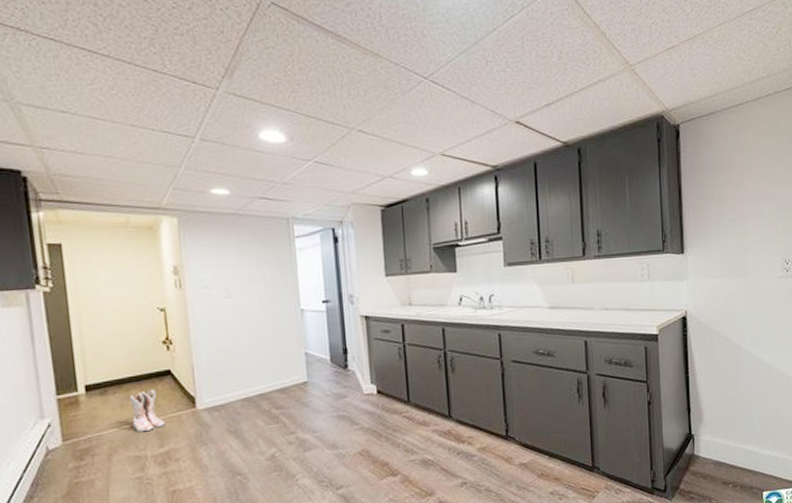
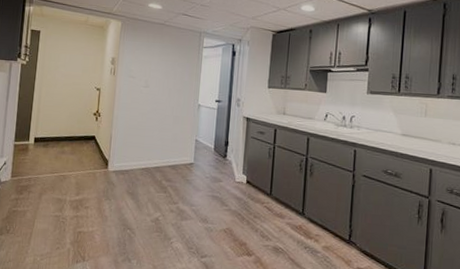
boots: present [128,389,165,433] -> none [61,148,84,181]

